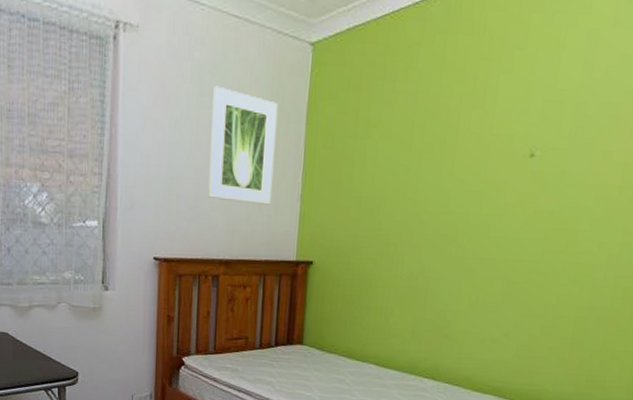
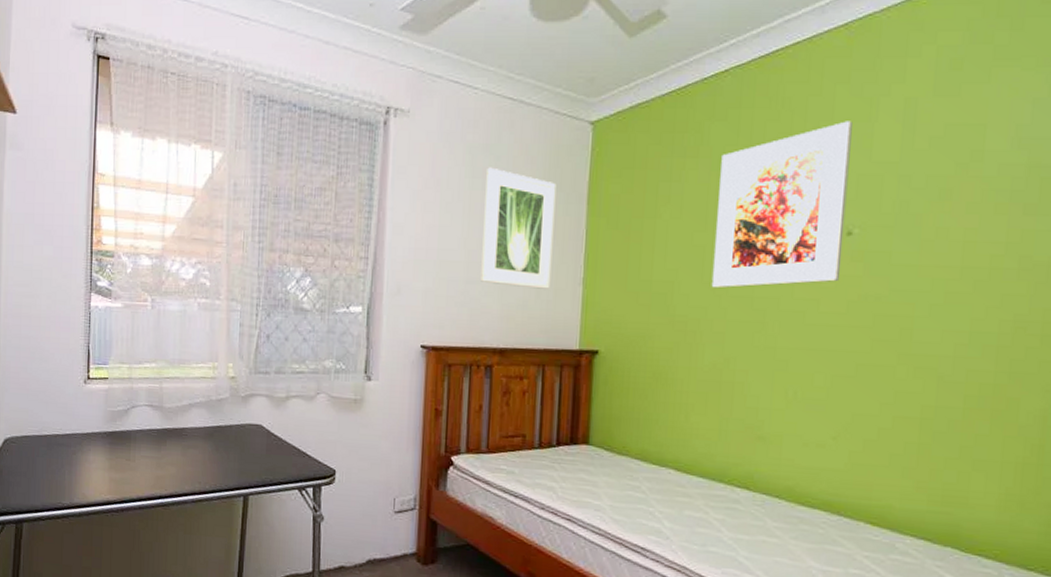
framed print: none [412,49,543,205] -> present [711,121,852,289]

